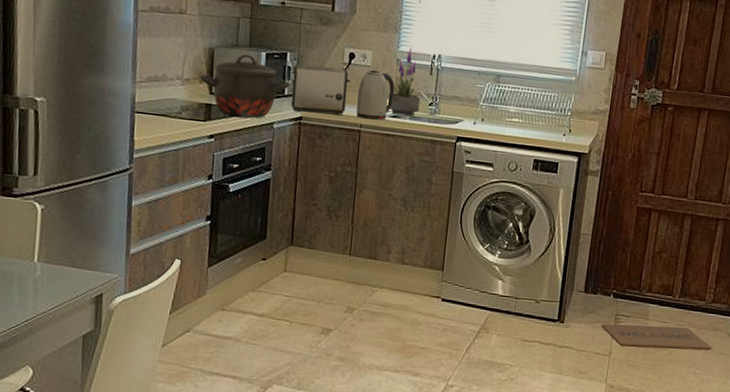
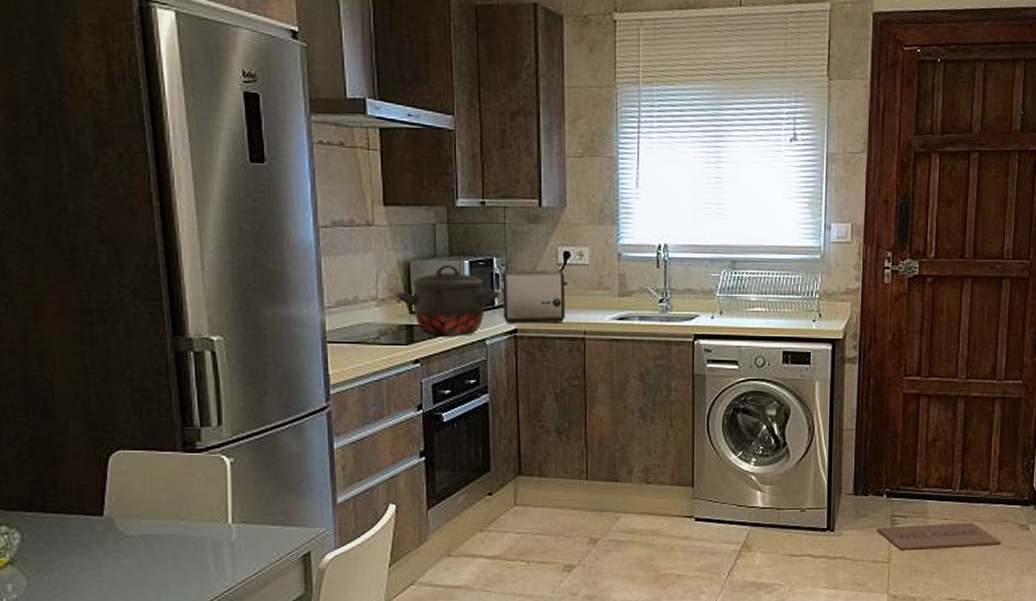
kettle: present [356,70,395,121] -> none [577,268,619,326]
potted plant: present [387,47,421,115] -> none [612,238,649,316]

